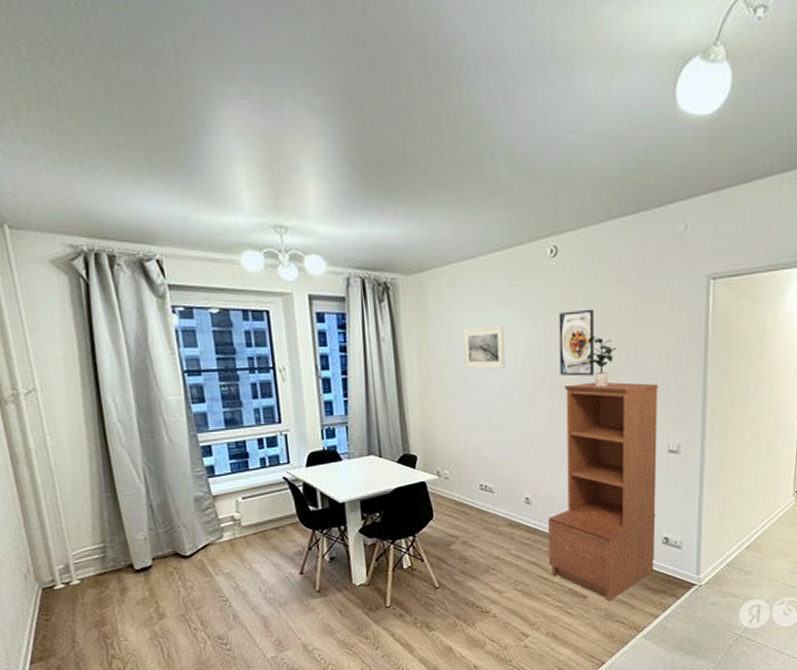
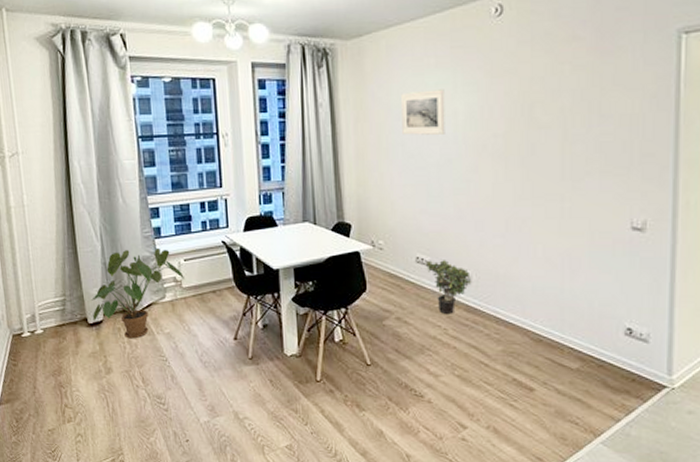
house plant: none [136,486,245,582] -> present [90,247,186,339]
potted plant: none [488,486,532,536] -> present [425,260,472,314]
bookshelf: present [548,382,658,602] -> none [490,149,618,398]
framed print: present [559,309,595,376] -> none [504,70,544,143]
potted plant: present [586,336,616,388] -> none [534,99,568,155]

